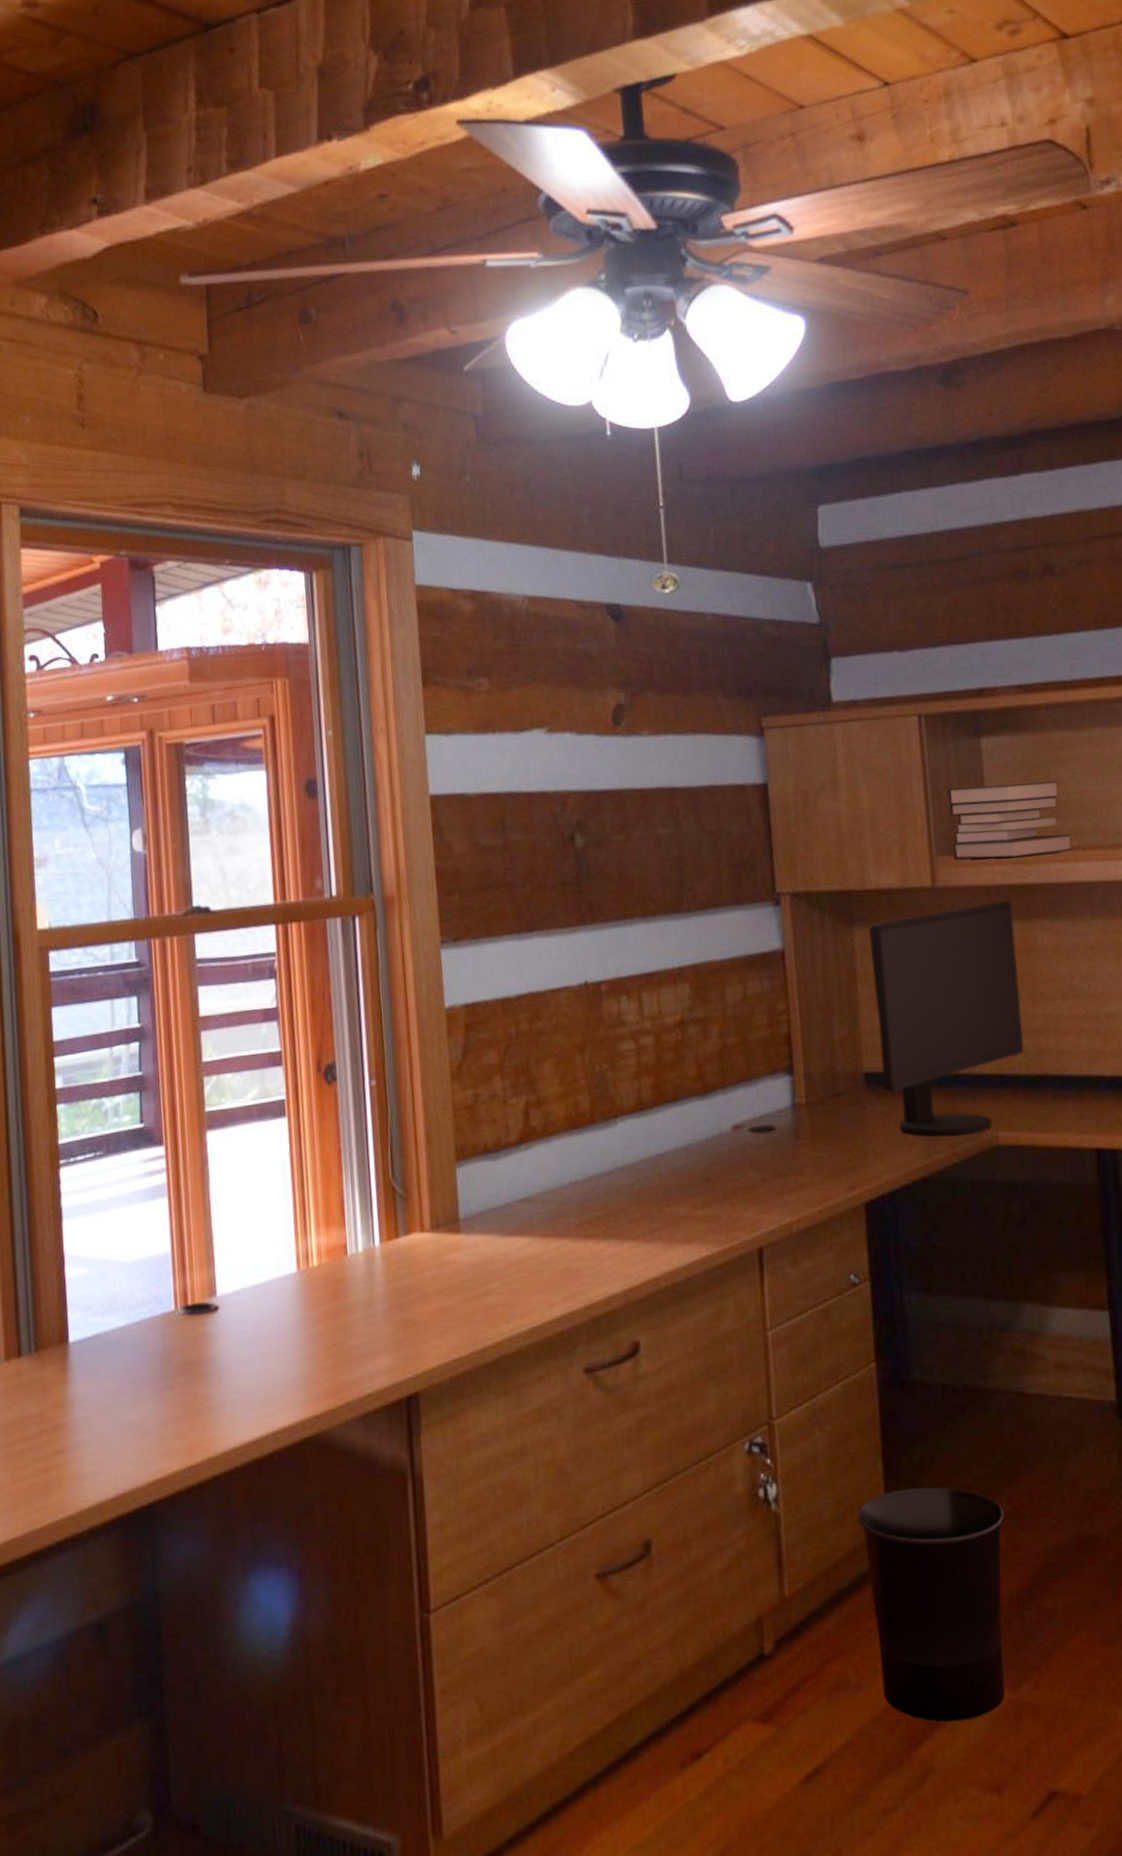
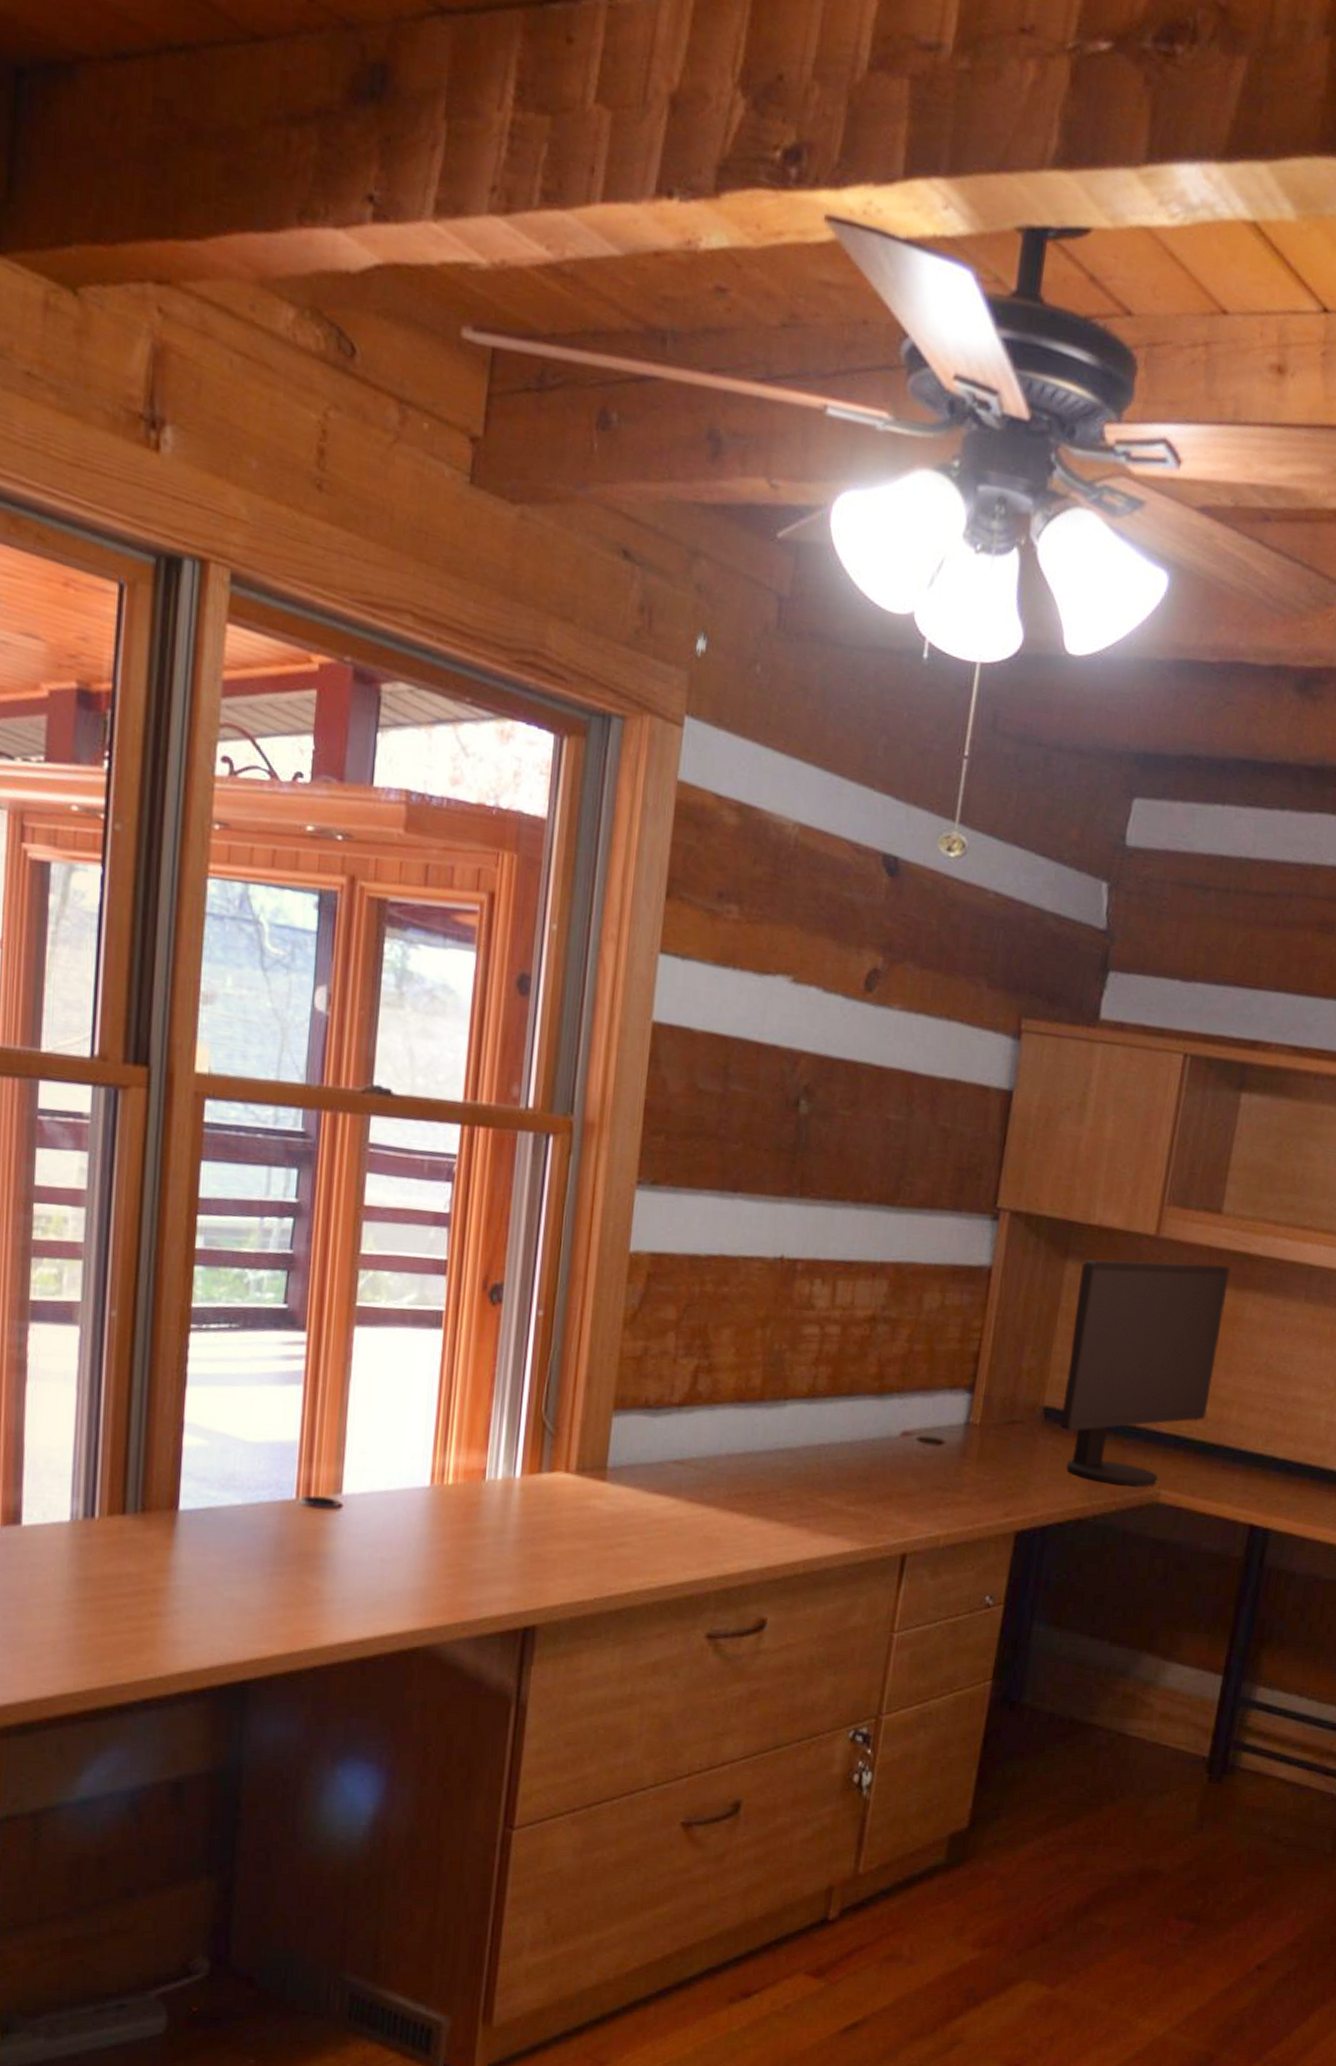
waste bin: present [856,1487,1006,1722] -> none [931,1798,1081,2005]
books: present [947,781,1073,860] -> none [1184,1138,1308,1230]

